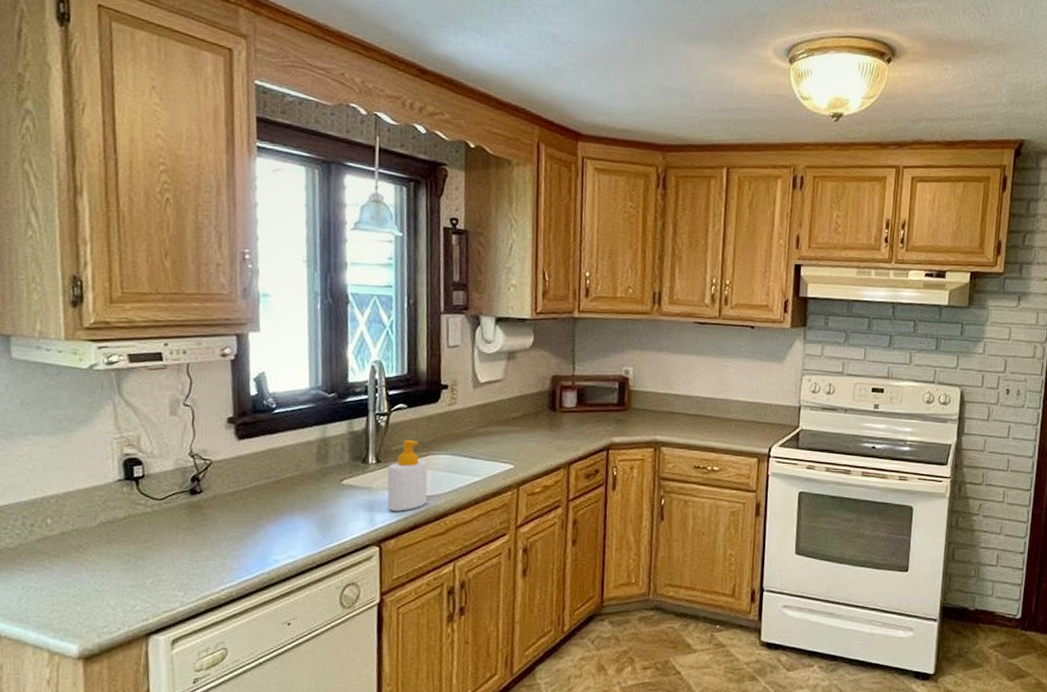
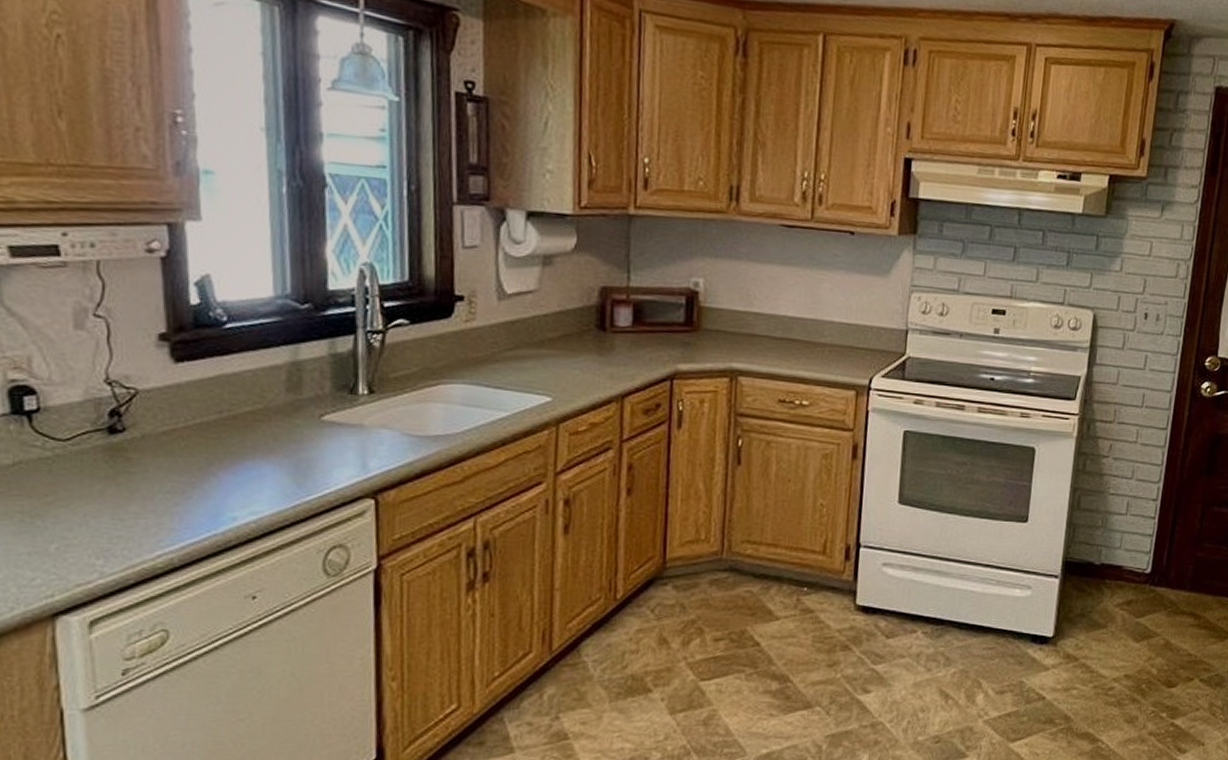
soap bottle: present [387,440,428,511] -> none [384,365,439,455]

